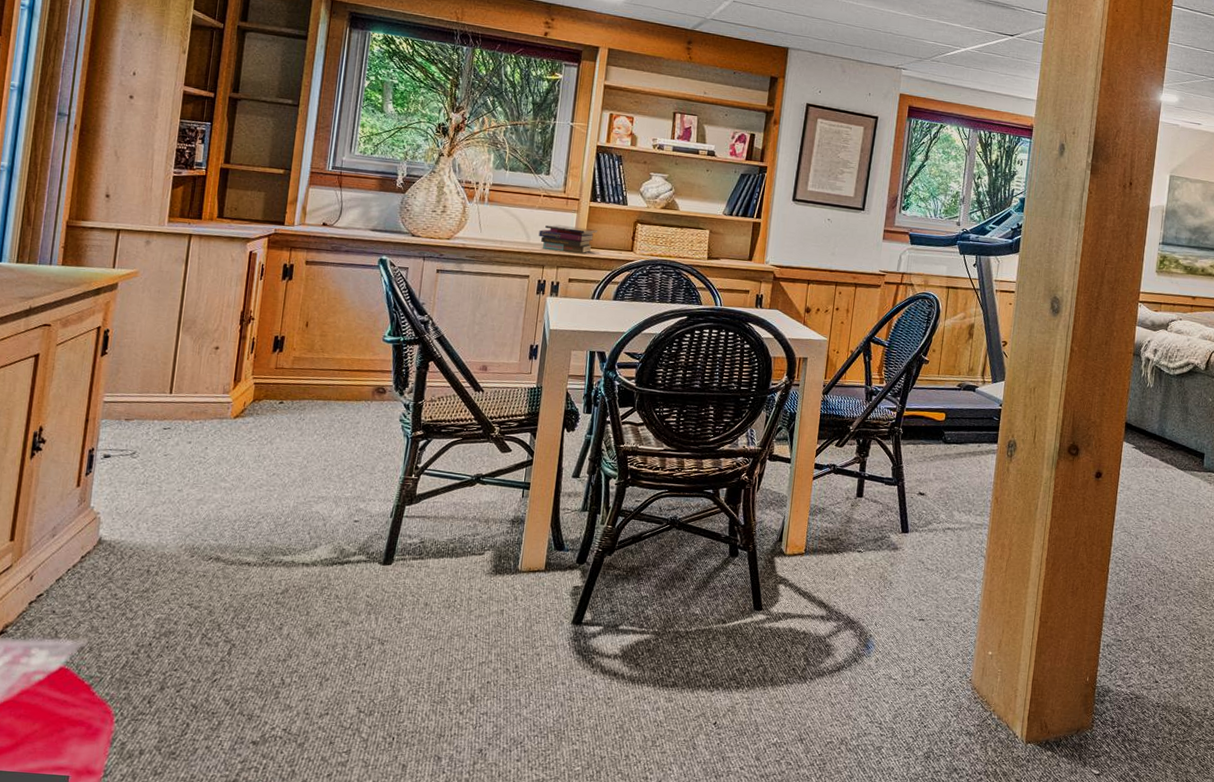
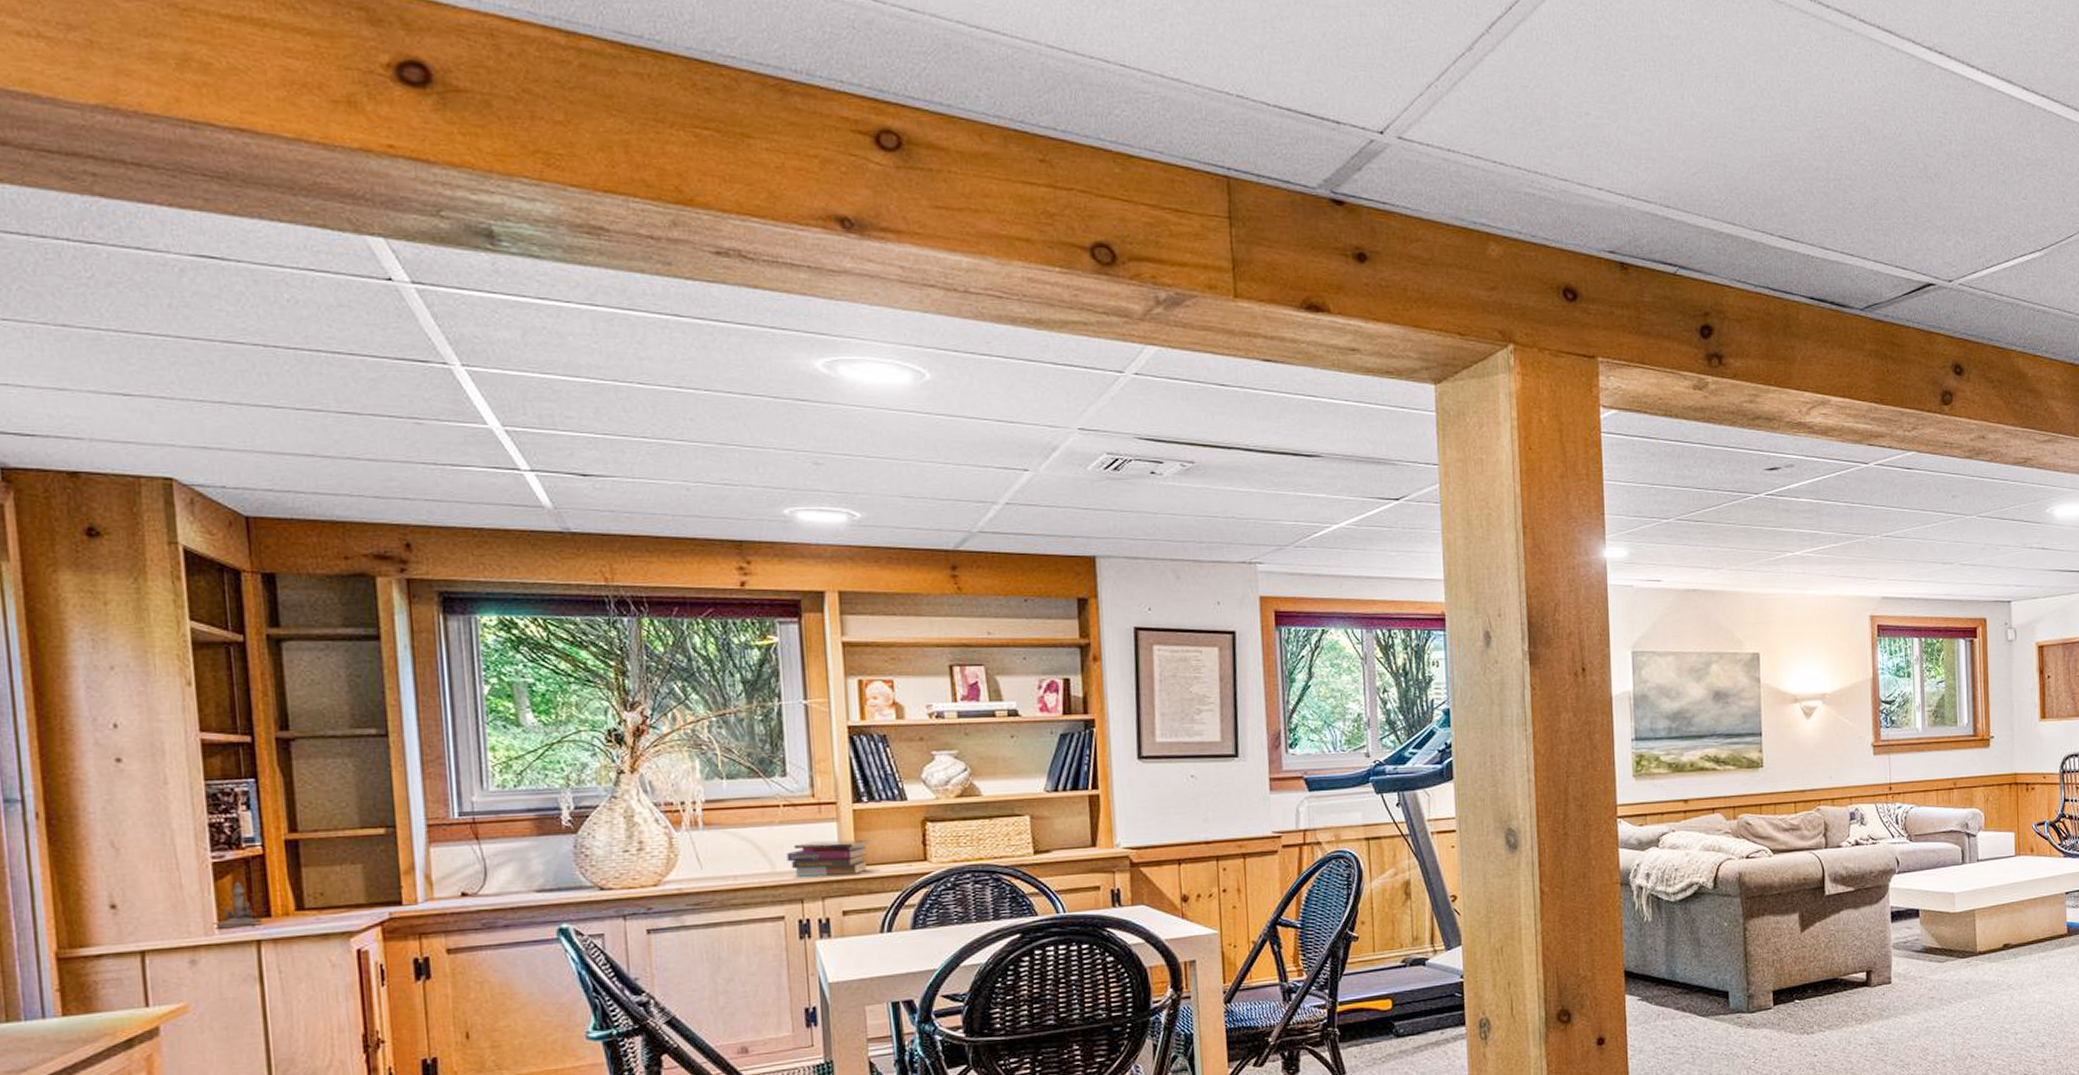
figurine: none [165,192,196,224] -> present [213,883,263,929]

